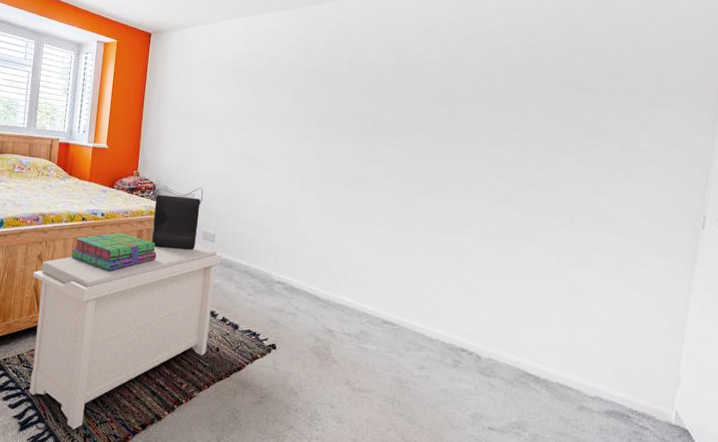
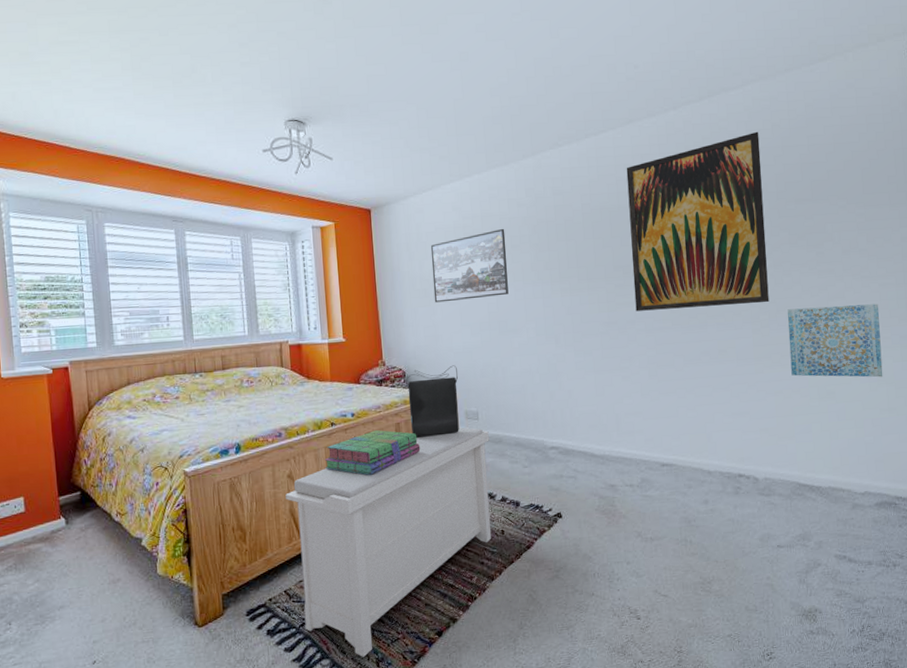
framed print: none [193,69,271,132] -> present [430,228,509,303]
wall art: none [385,12,550,186] -> present [626,131,769,311]
wall art: none [537,196,651,284] -> present [787,303,883,378]

